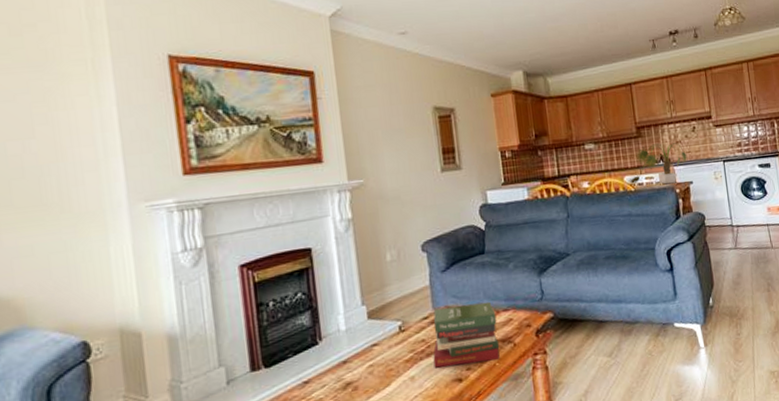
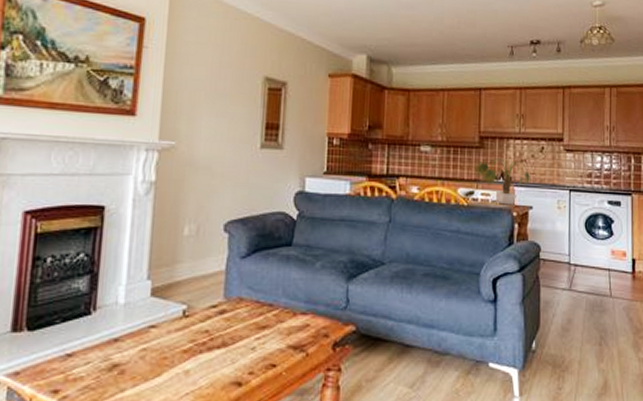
books: present [433,301,500,368] -> none [213,298,293,368]

